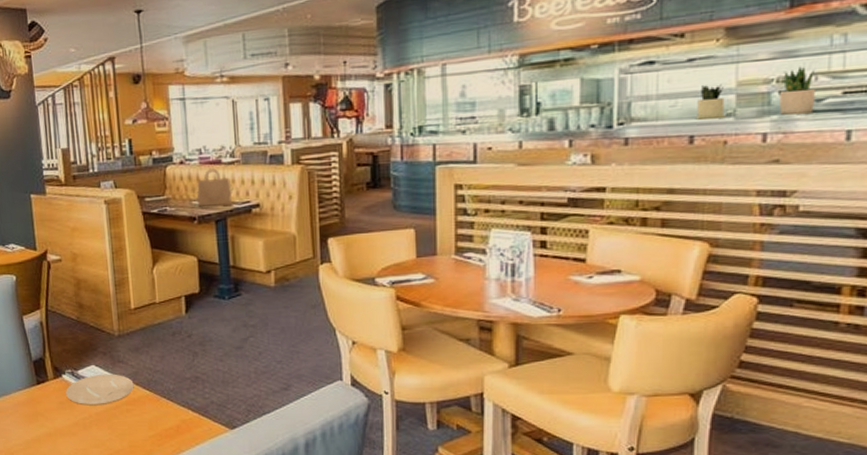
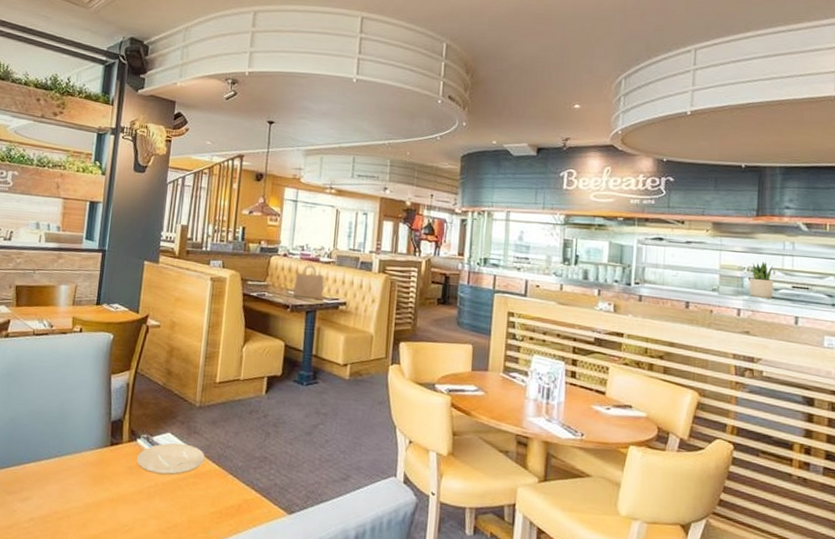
planter: present [695,84,726,121] -> none [690,264,712,293]

